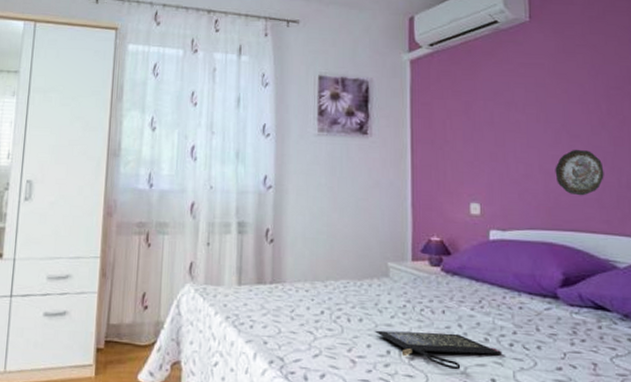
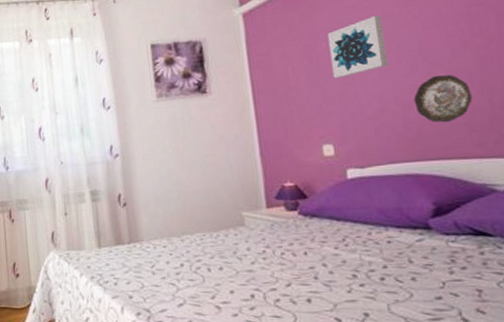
clutch bag: present [374,330,503,370] -> none [235,273,374,308]
wall art: none [485,84,536,139] -> present [327,16,388,79]

